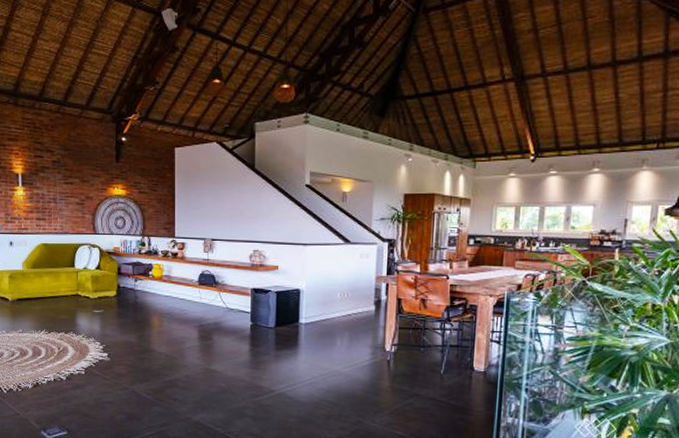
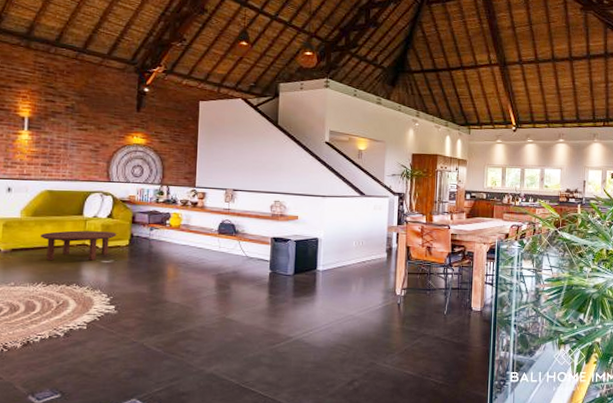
coffee table: none [40,281,105,310] -> present [41,230,117,261]

